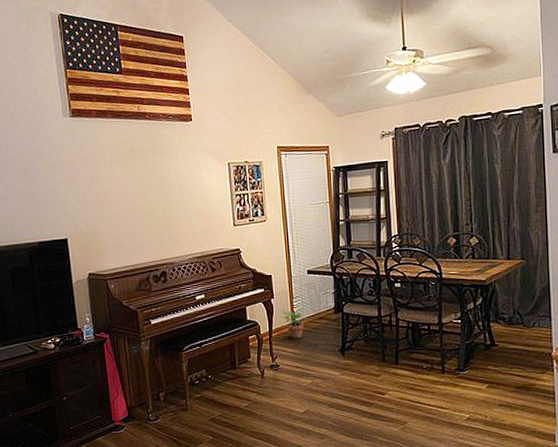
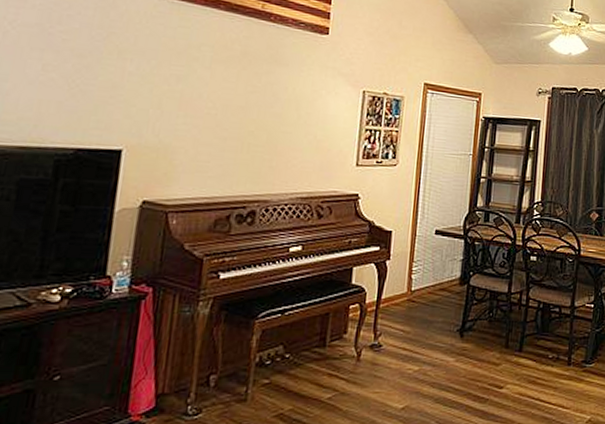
potted plant: present [281,308,306,339] -> none [396,274,425,313]

